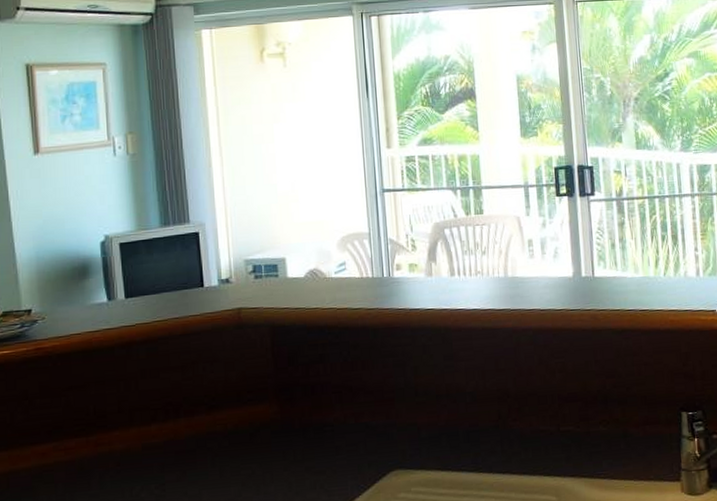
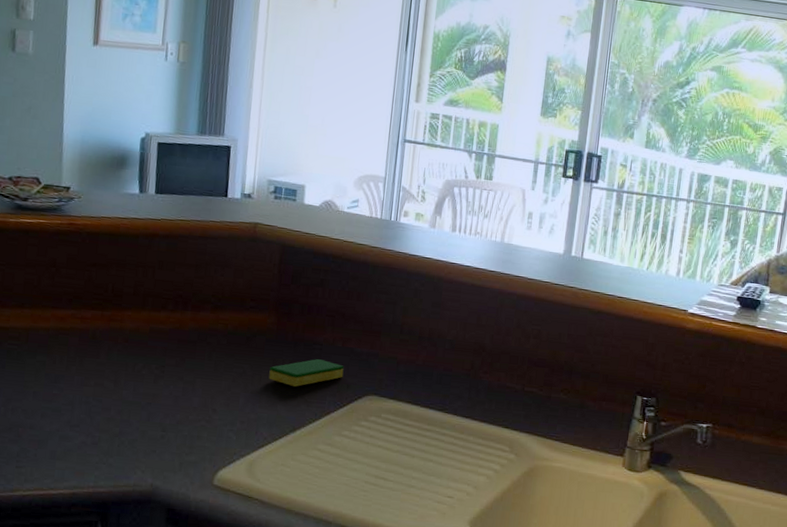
dish sponge: none [280,441,362,478] -> present [269,358,344,387]

